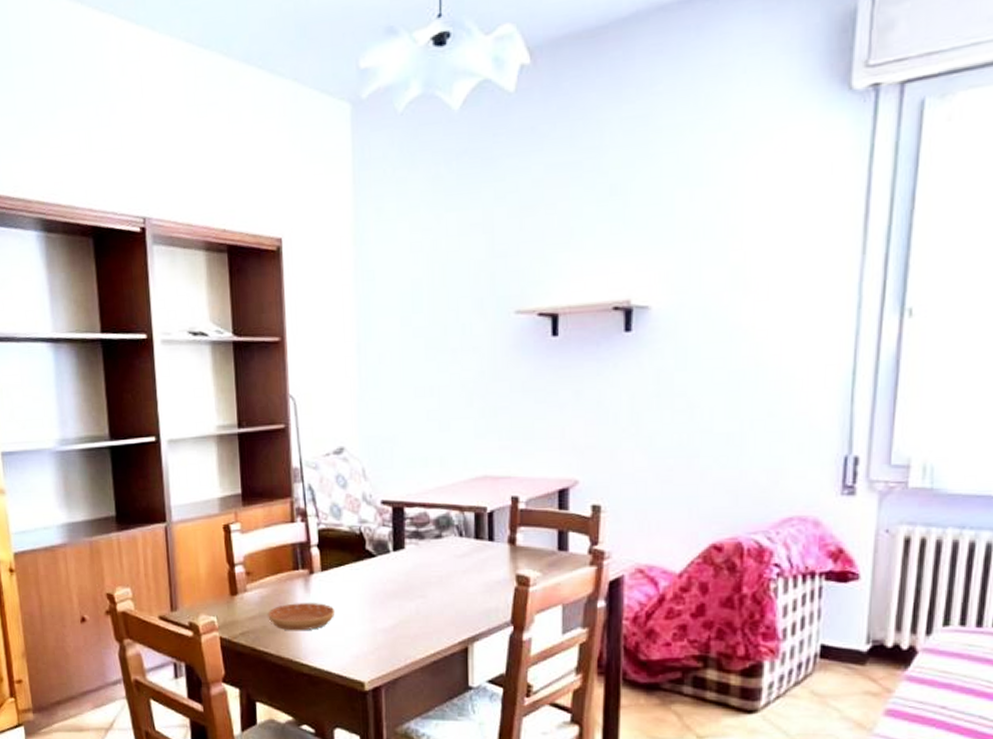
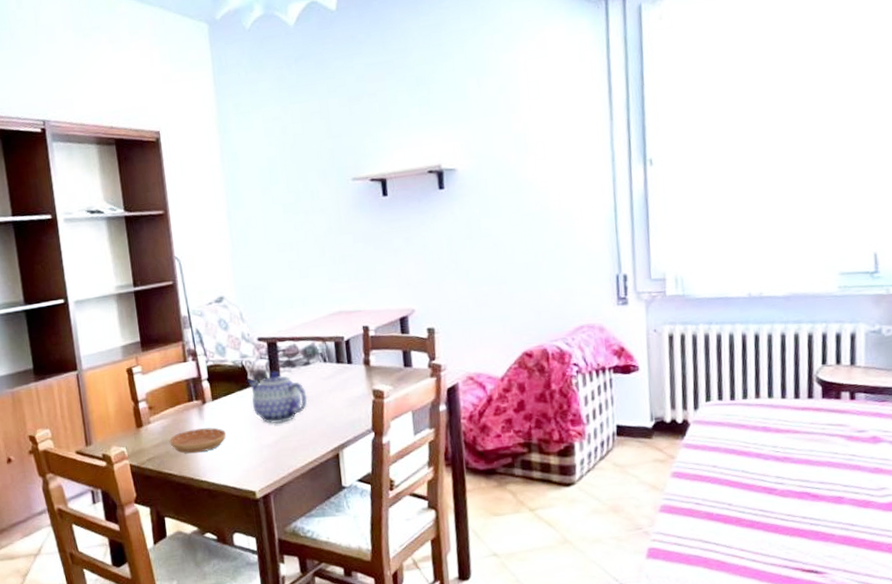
teapot: none [366,541,436,604] -> present [248,370,308,424]

